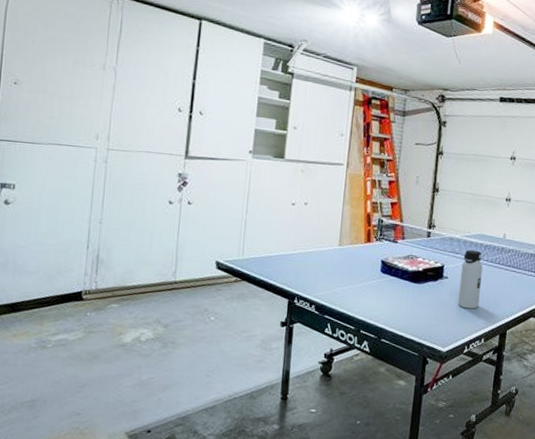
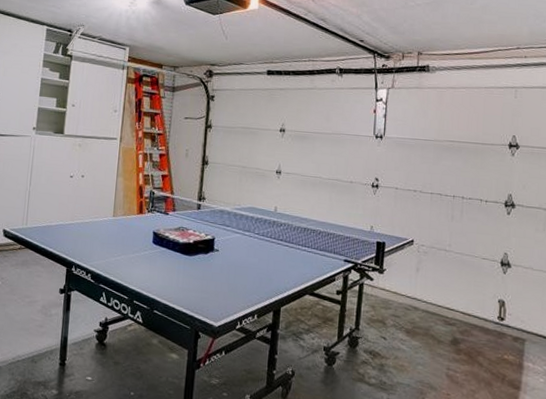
water bottle: present [458,249,483,309] -> none [229,222,254,284]

